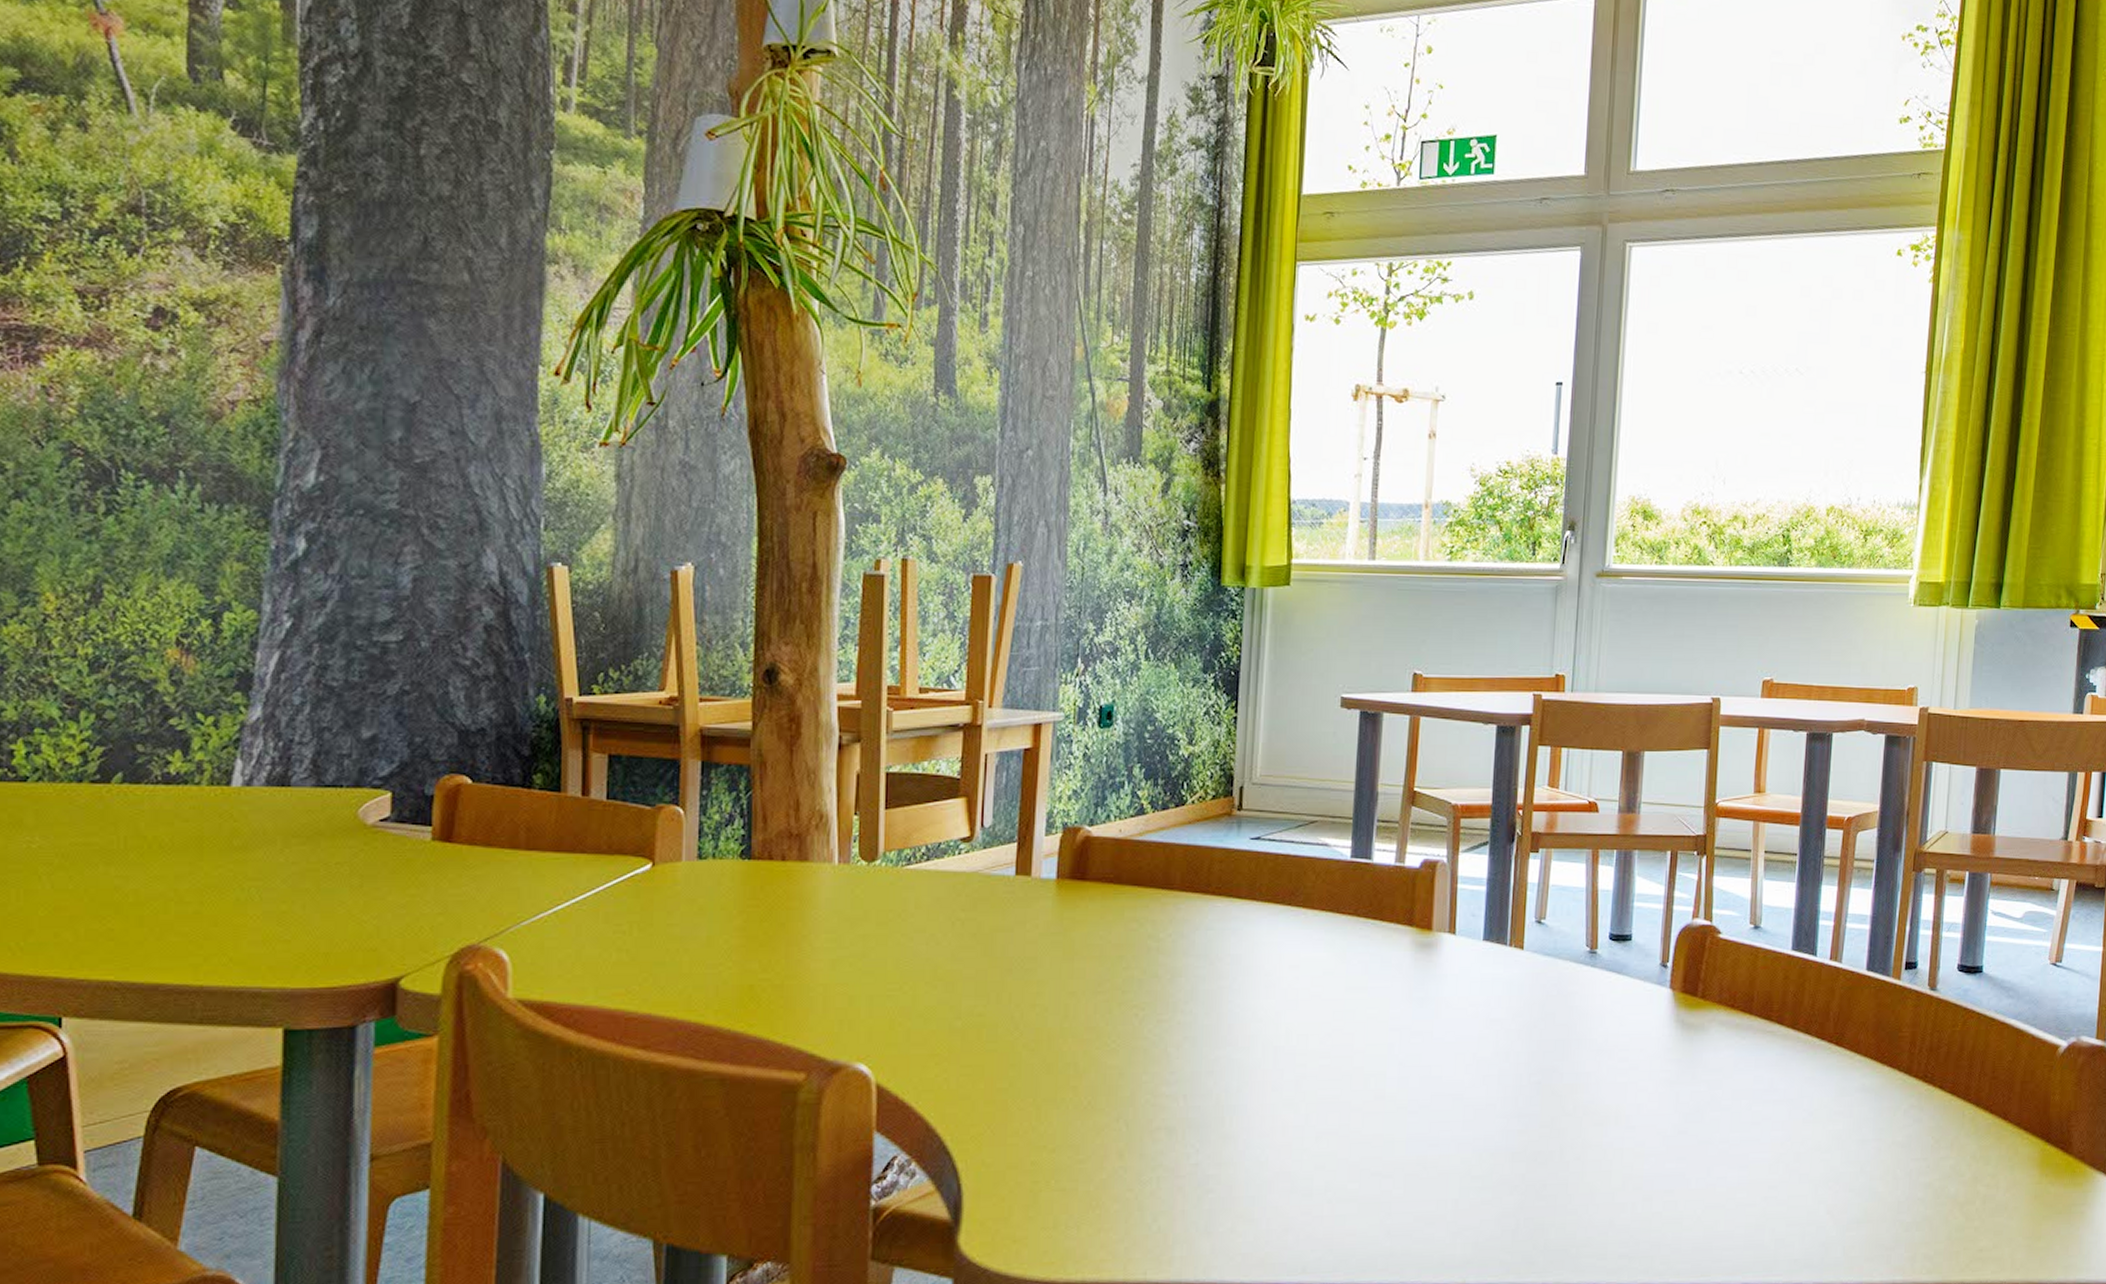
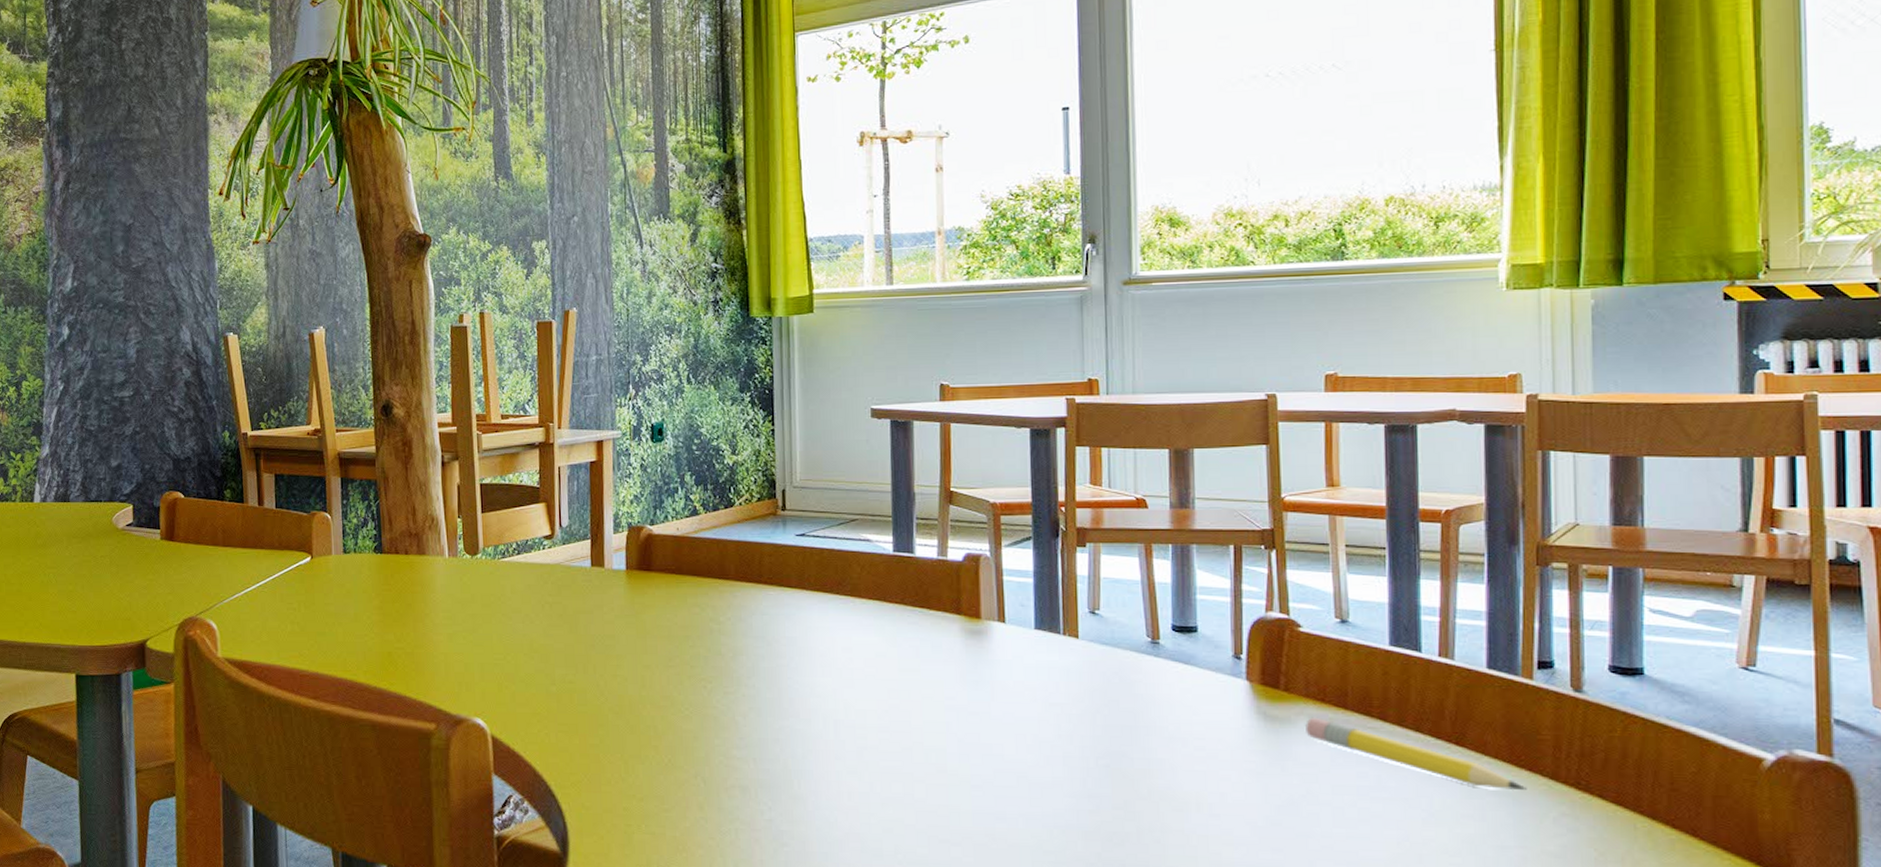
pencil: none [1715,1023,1887,1087] -> present [1305,717,1527,791]

